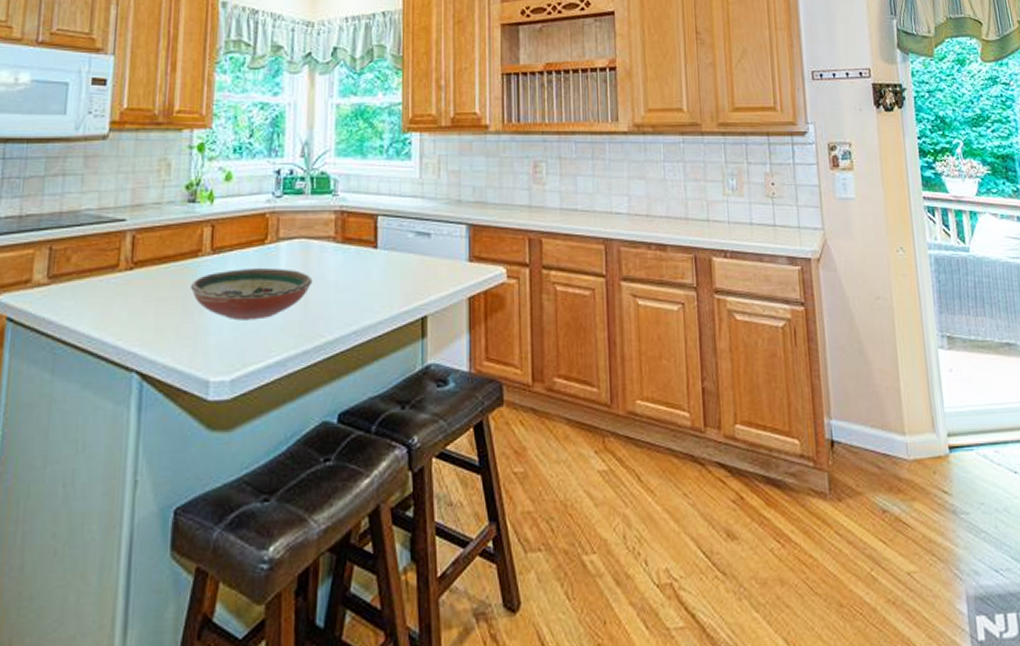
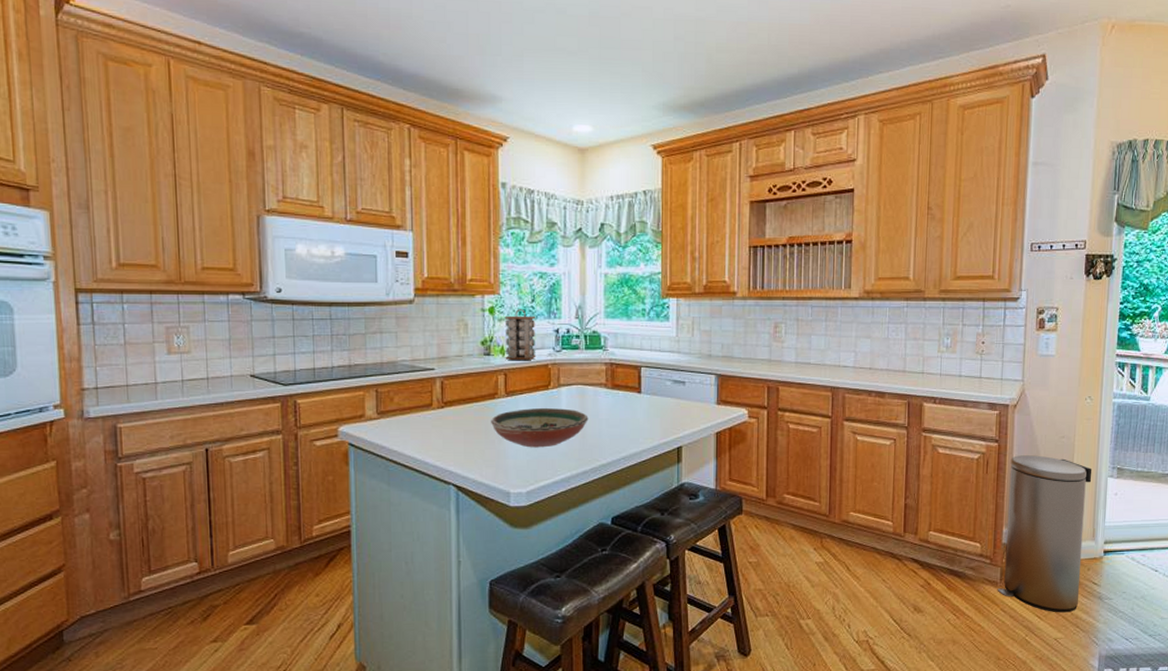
spice rack: none [213,146,254,209] -> present [504,309,536,361]
pedal bin: none [821,321,930,535] -> present [997,455,1092,613]

